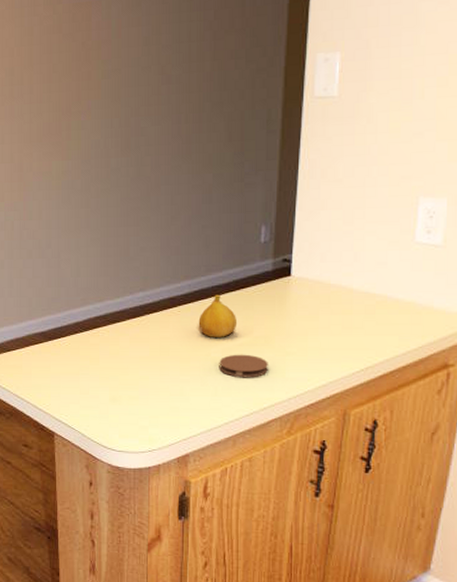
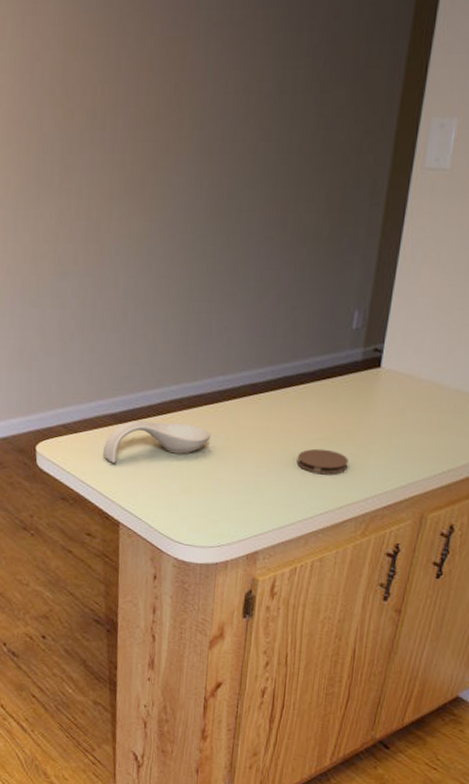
spoon rest: none [35,337,135,377] -> present [103,421,211,463]
fruit: present [198,294,238,337] -> none [279,383,321,430]

